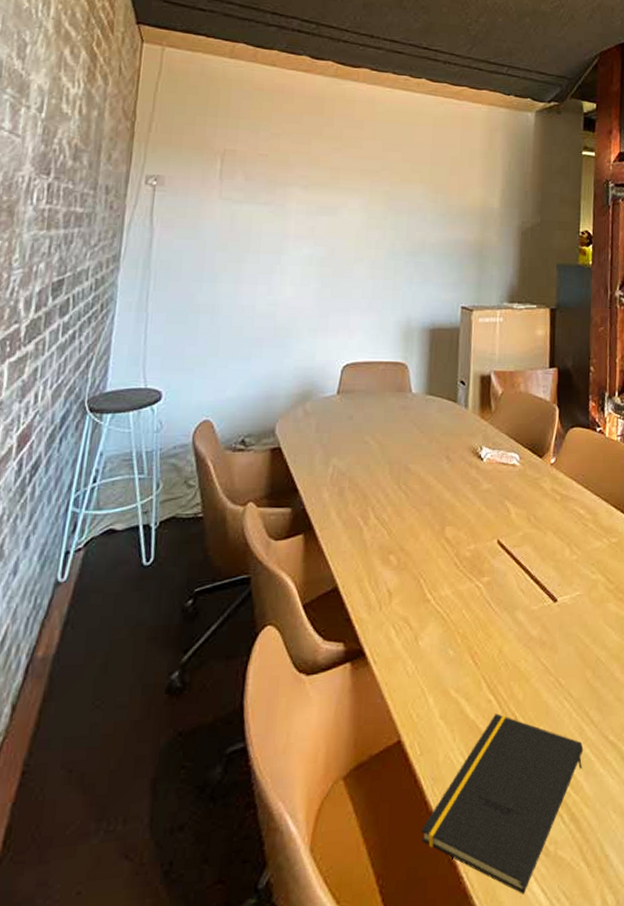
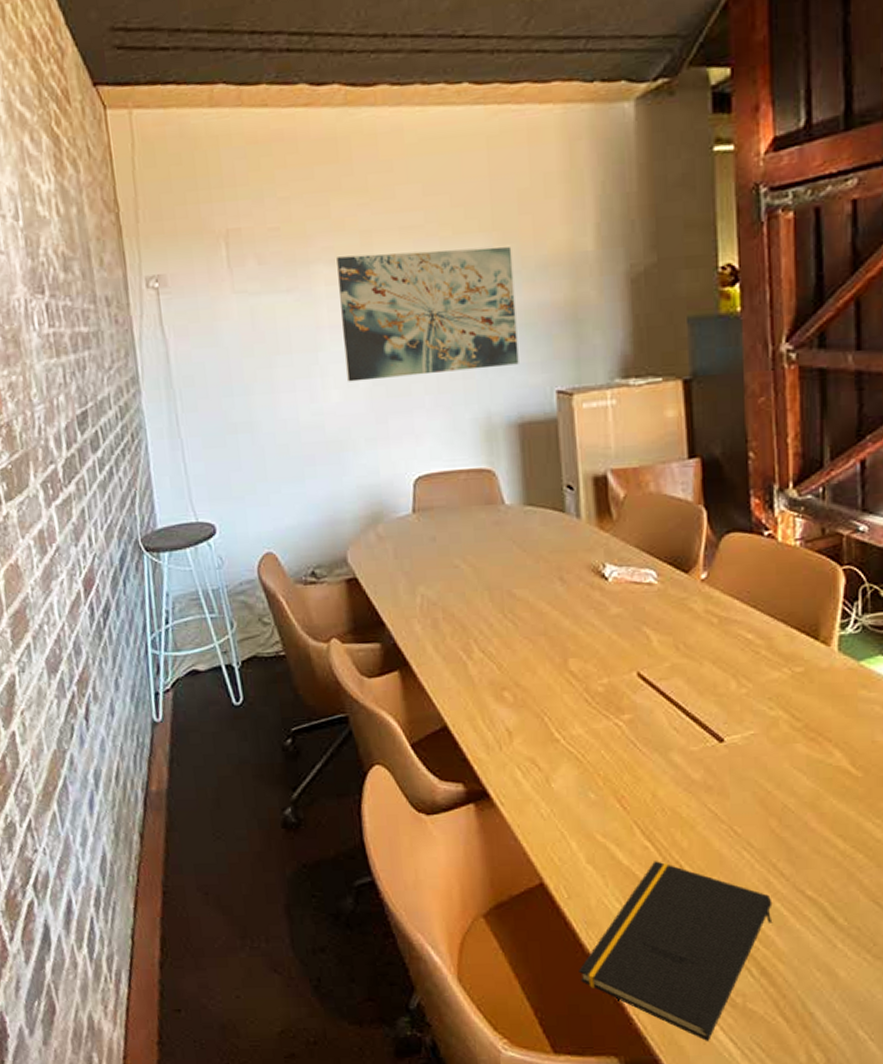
wall art: none [302,184,442,284] -> present [337,247,519,382]

